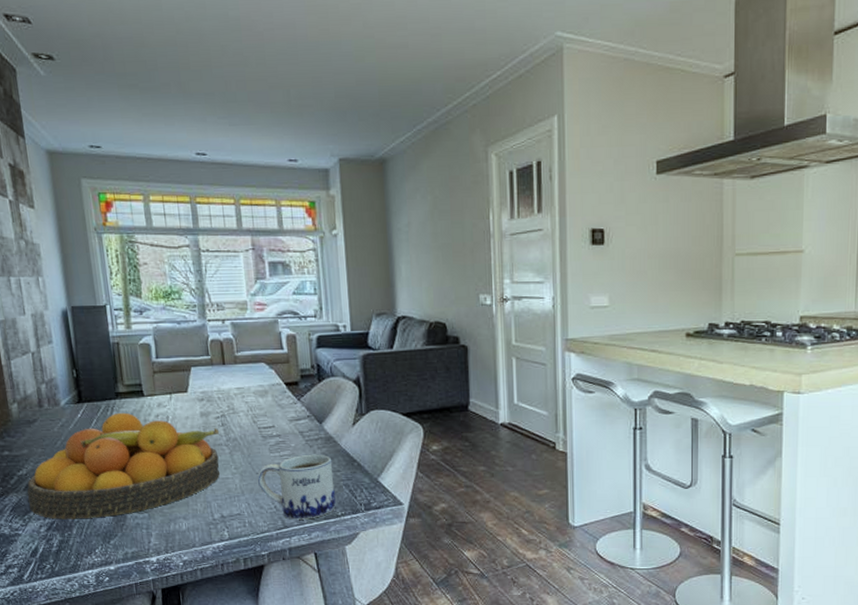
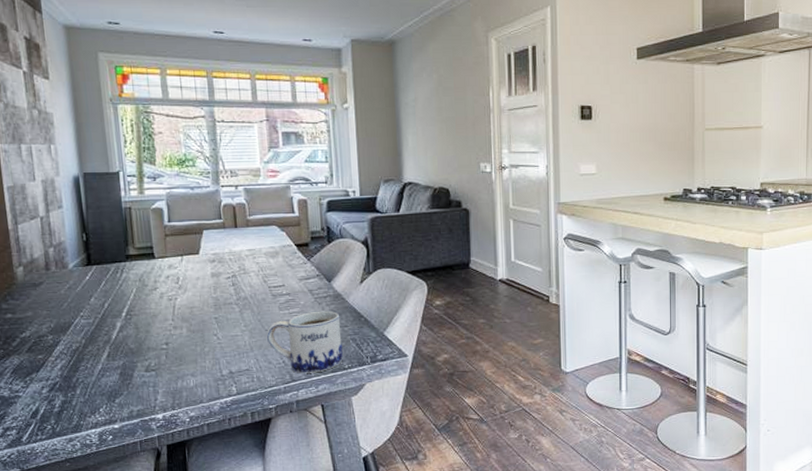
fruit bowl: present [27,412,221,519] -> none [29,274,230,380]

